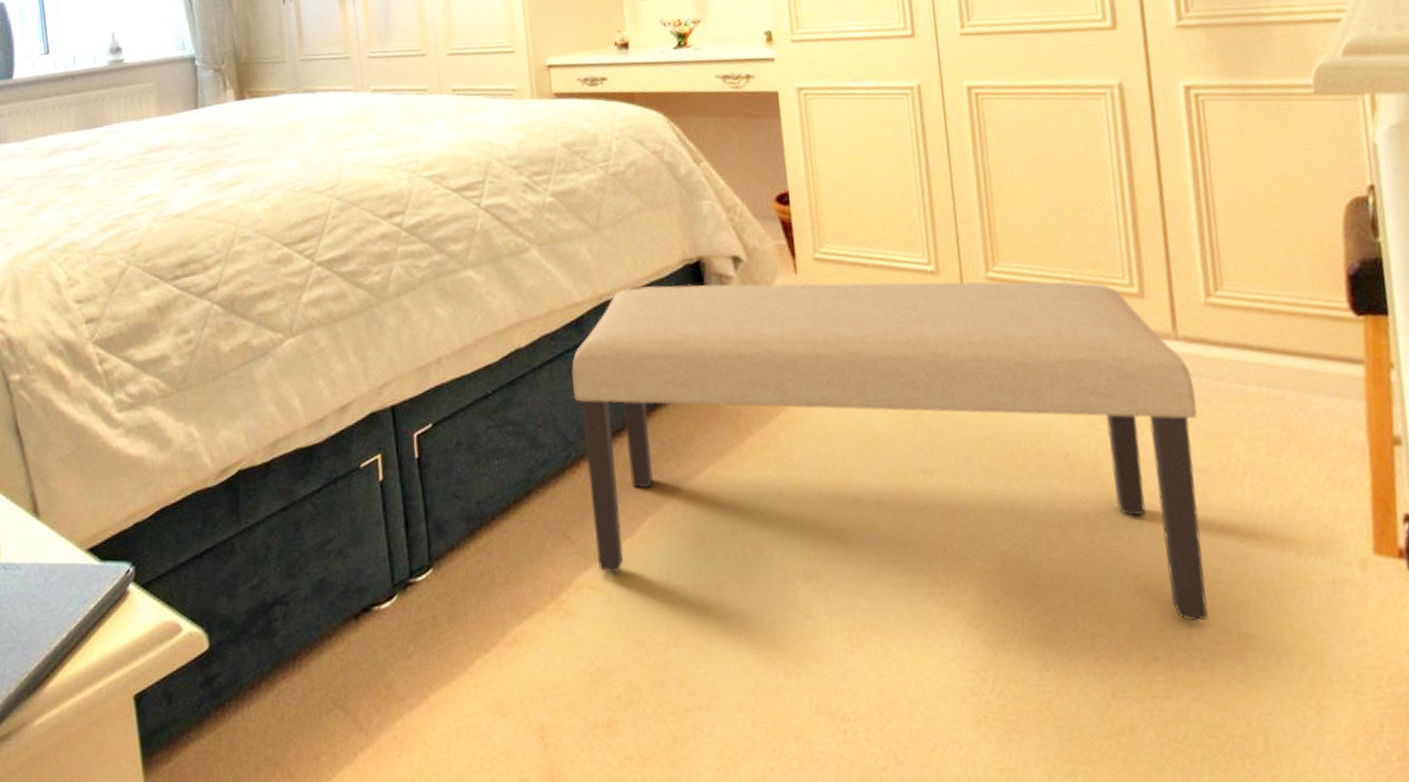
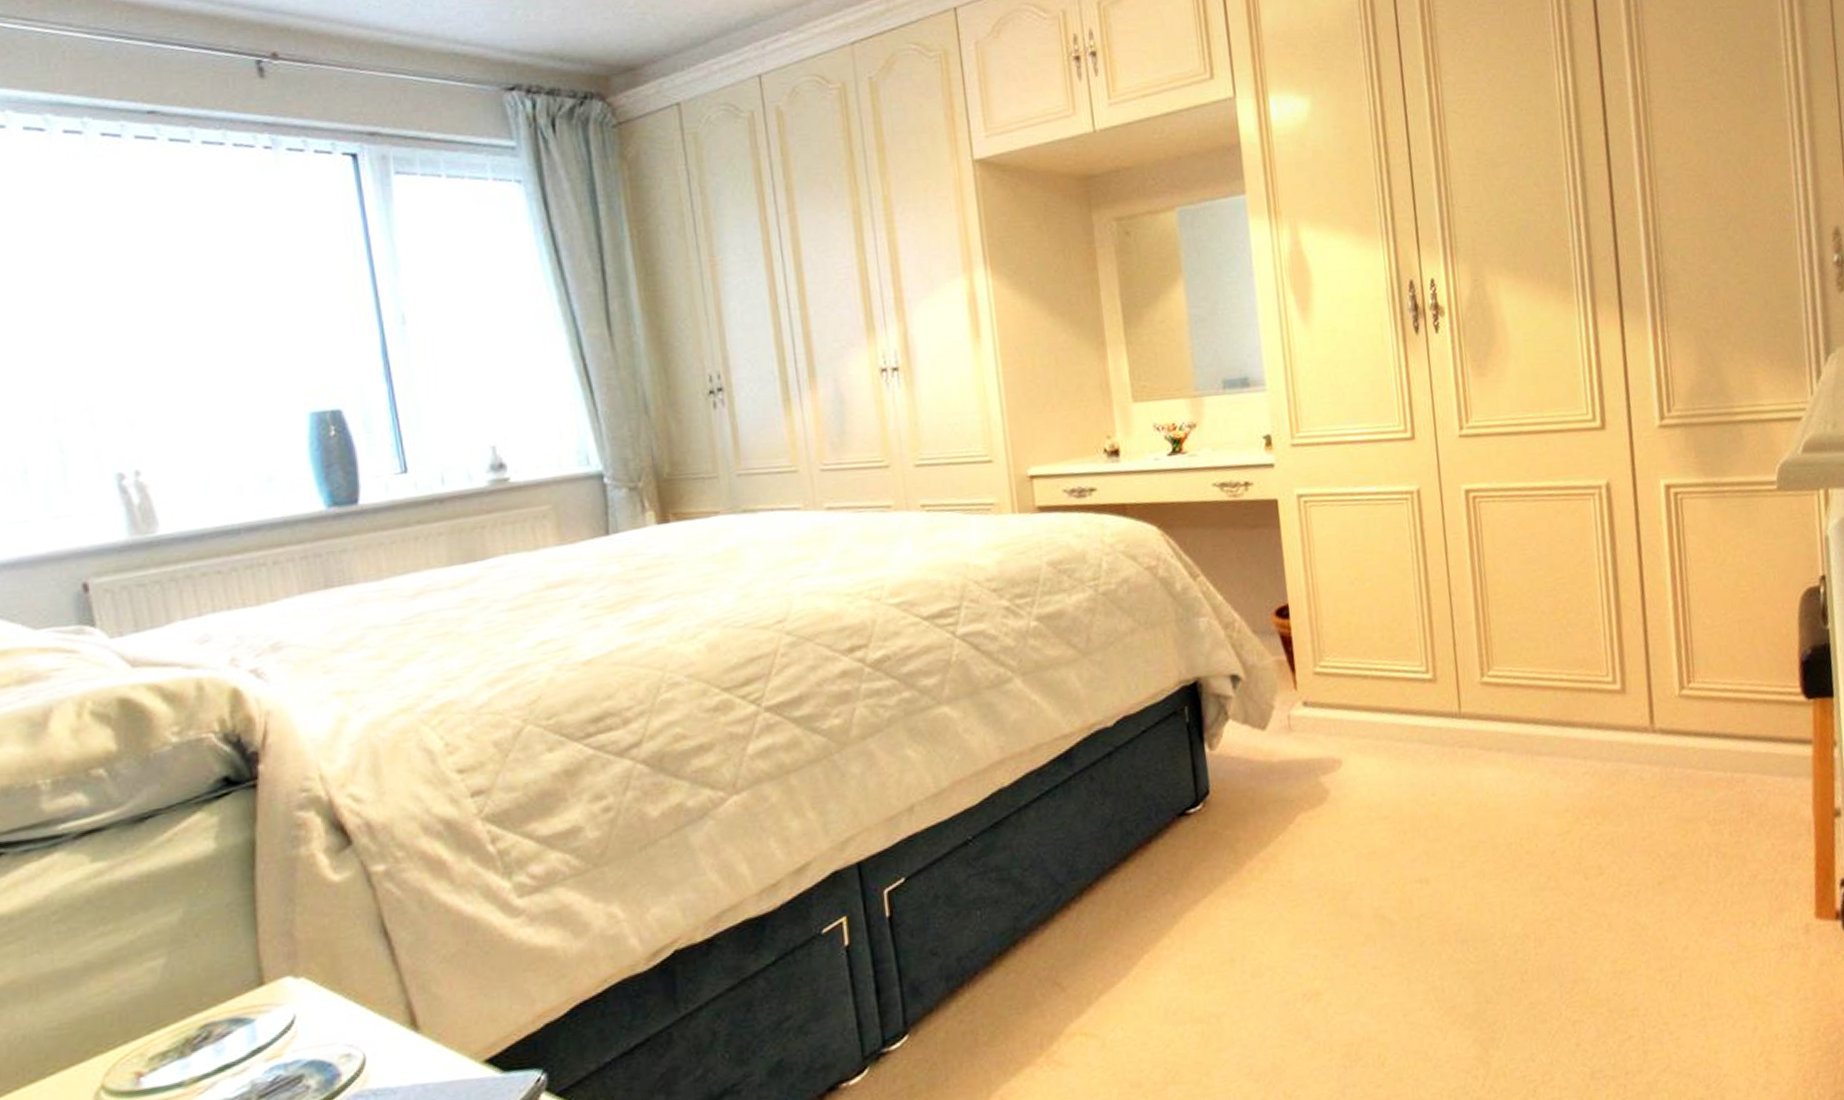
bench: present [572,281,1208,620] -> none [1060,681,1676,1017]

